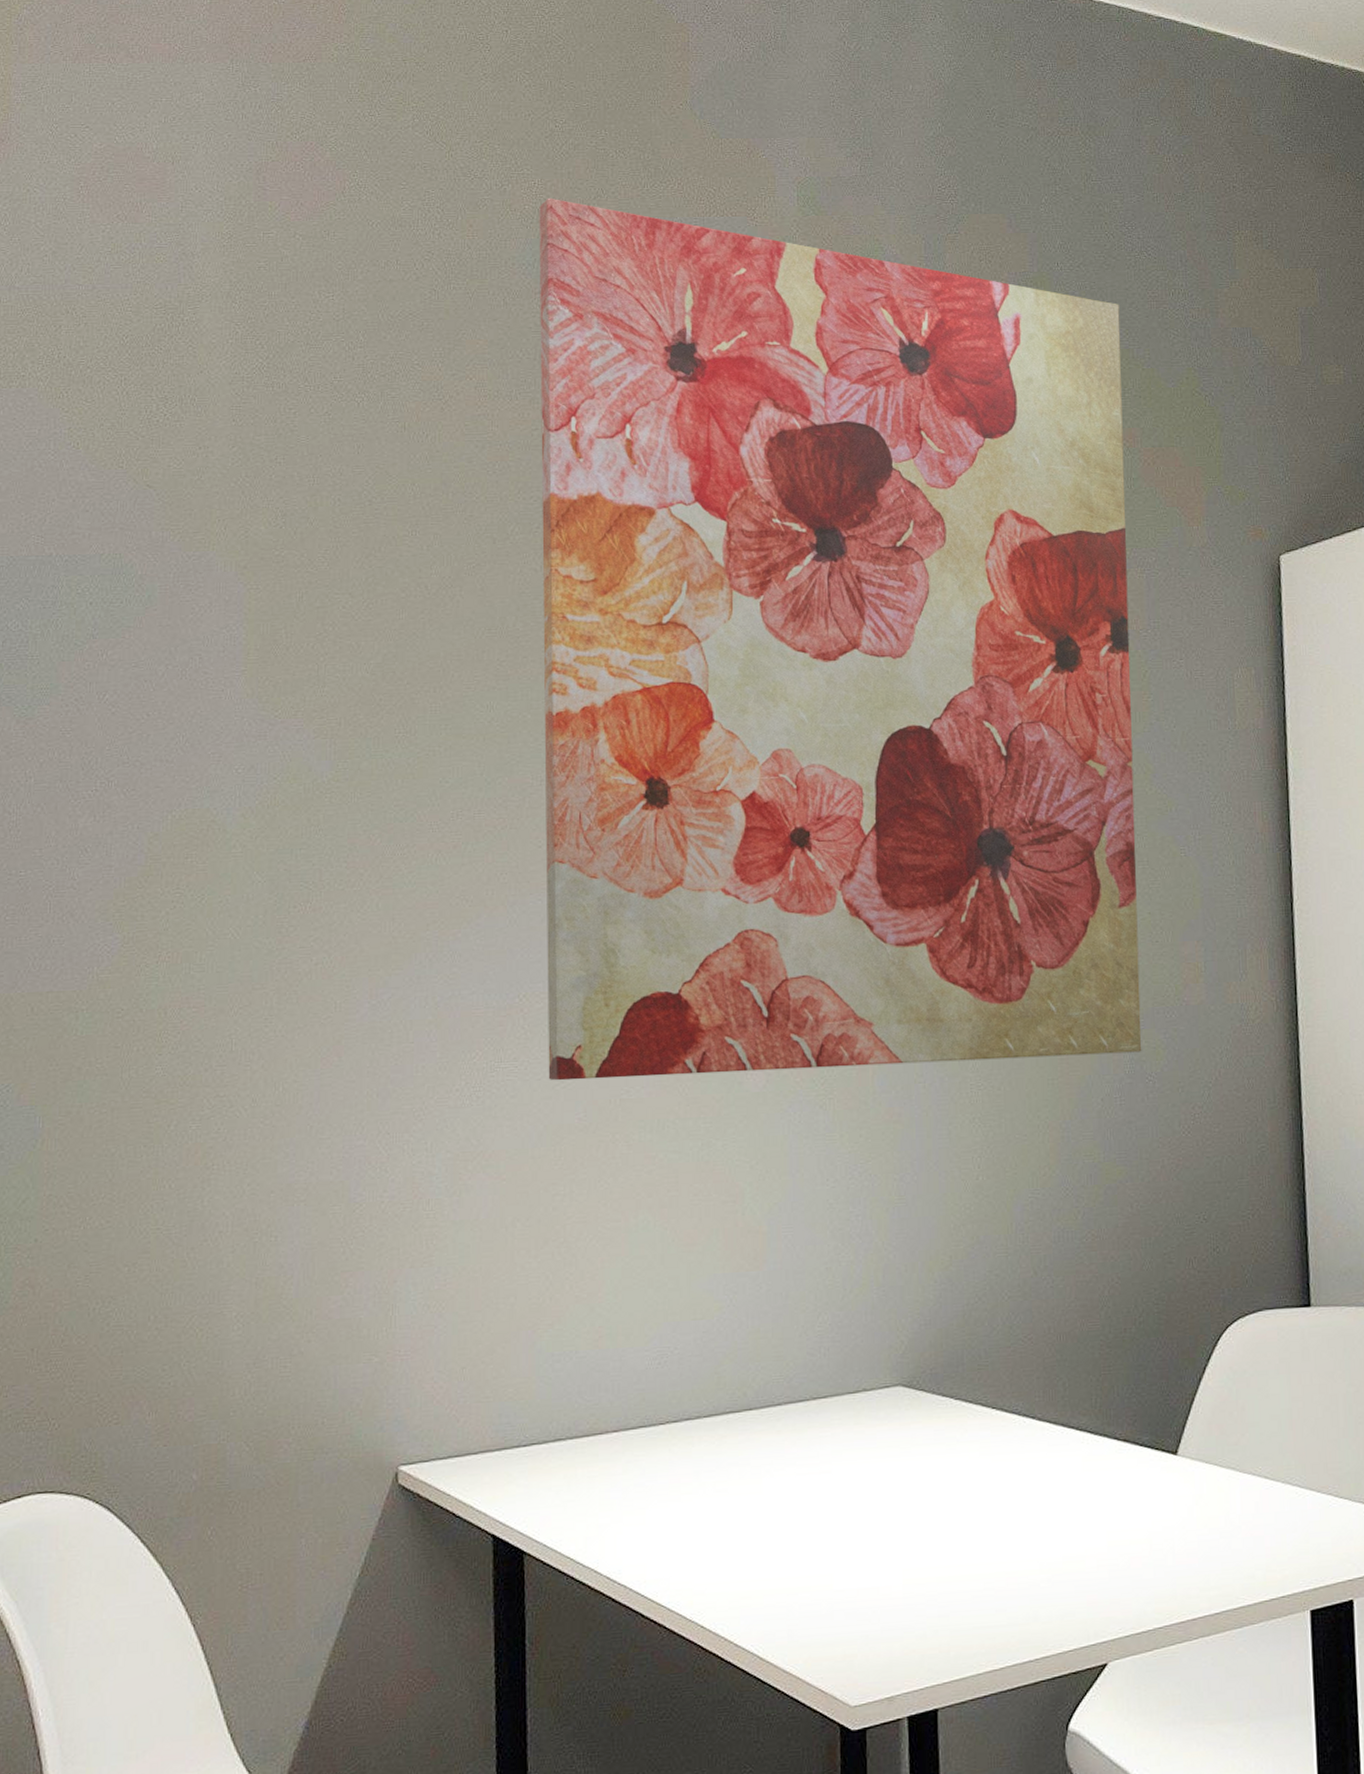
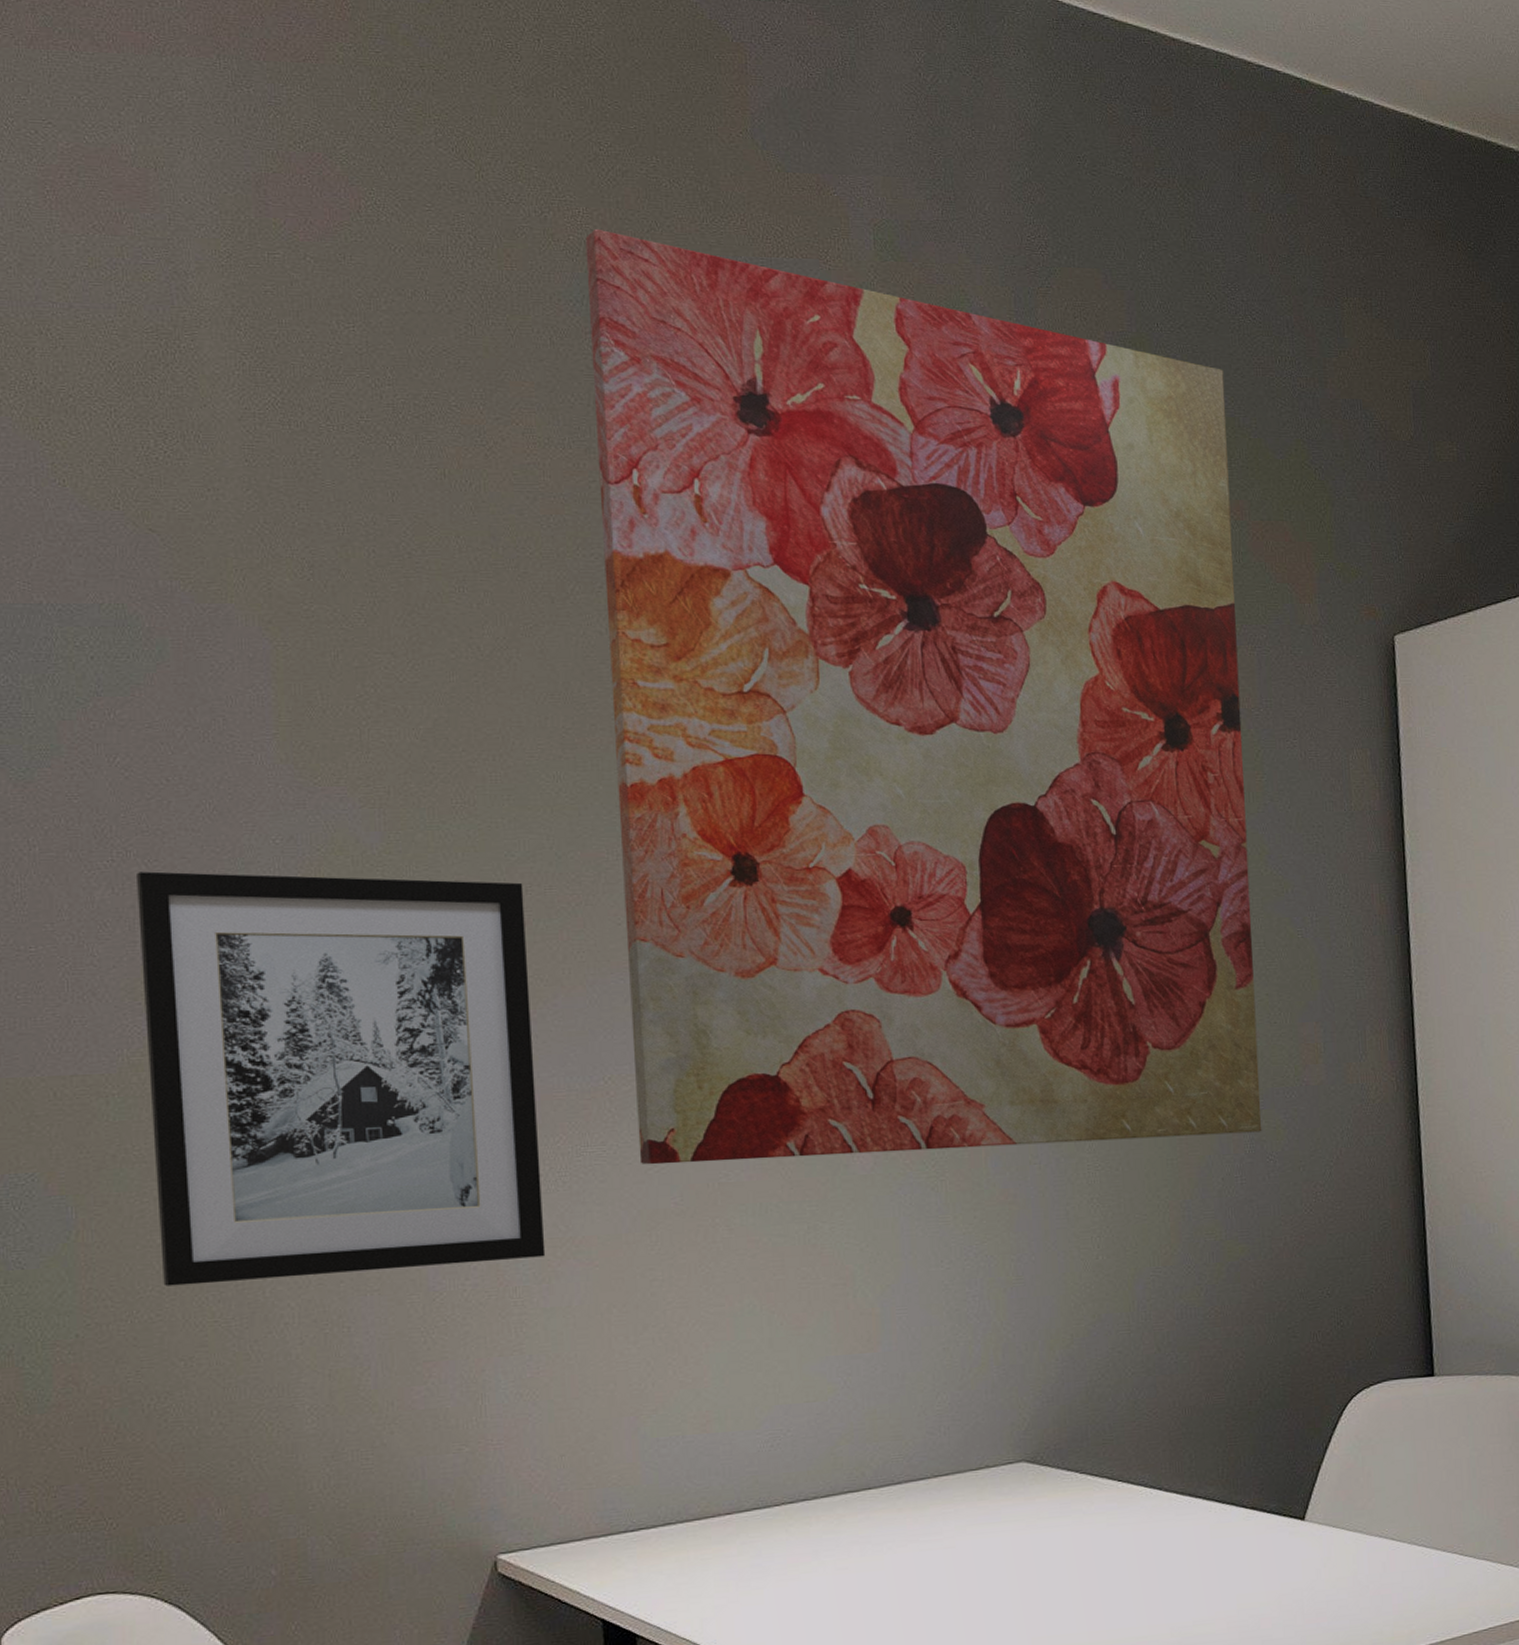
wall art: none [114,800,458,1194] -> present [137,871,546,1286]

